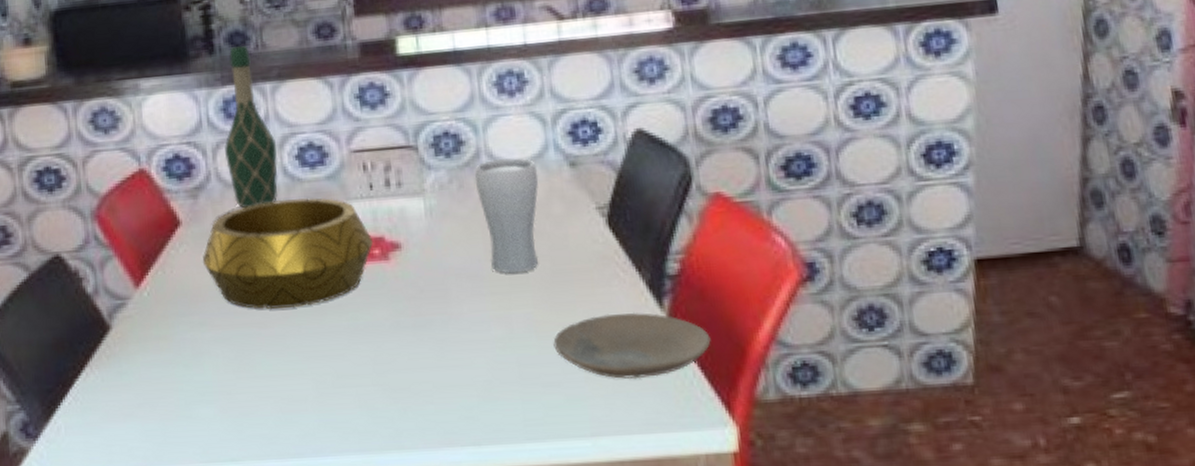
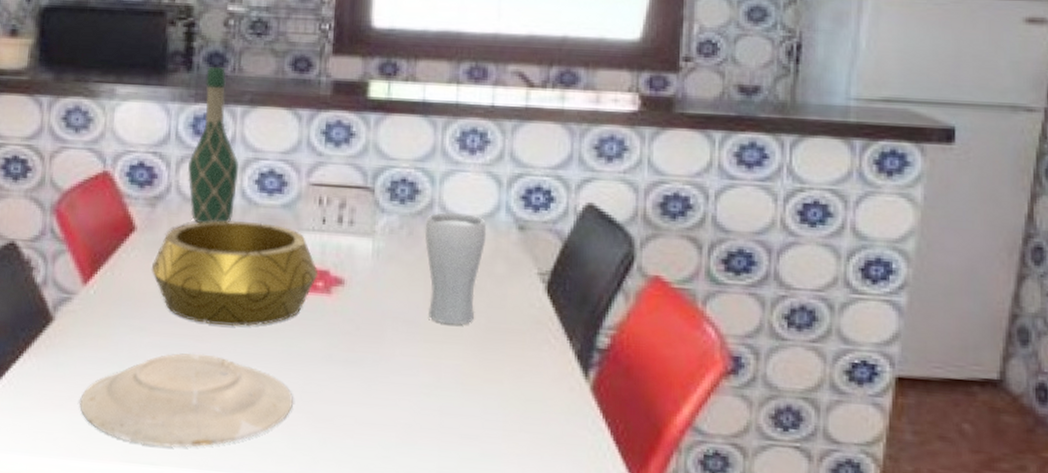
plate: none [149,340,368,443] -> present [79,353,294,448]
plate: present [553,312,711,380] -> none [477,377,630,444]

